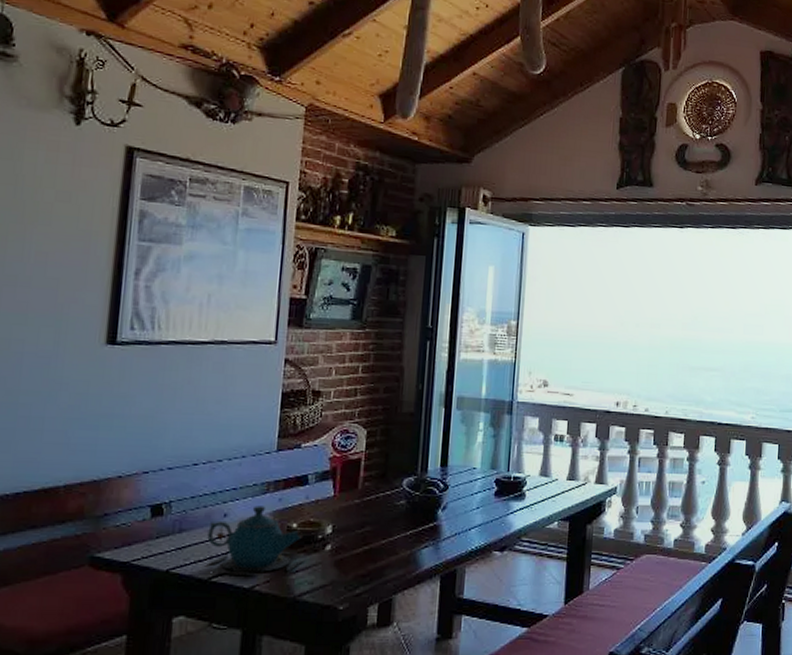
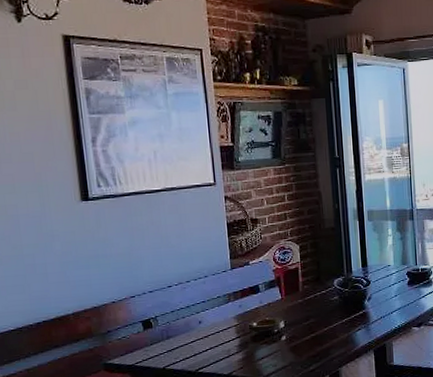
teapot: present [207,506,306,577] -> none [189,312,268,366]

